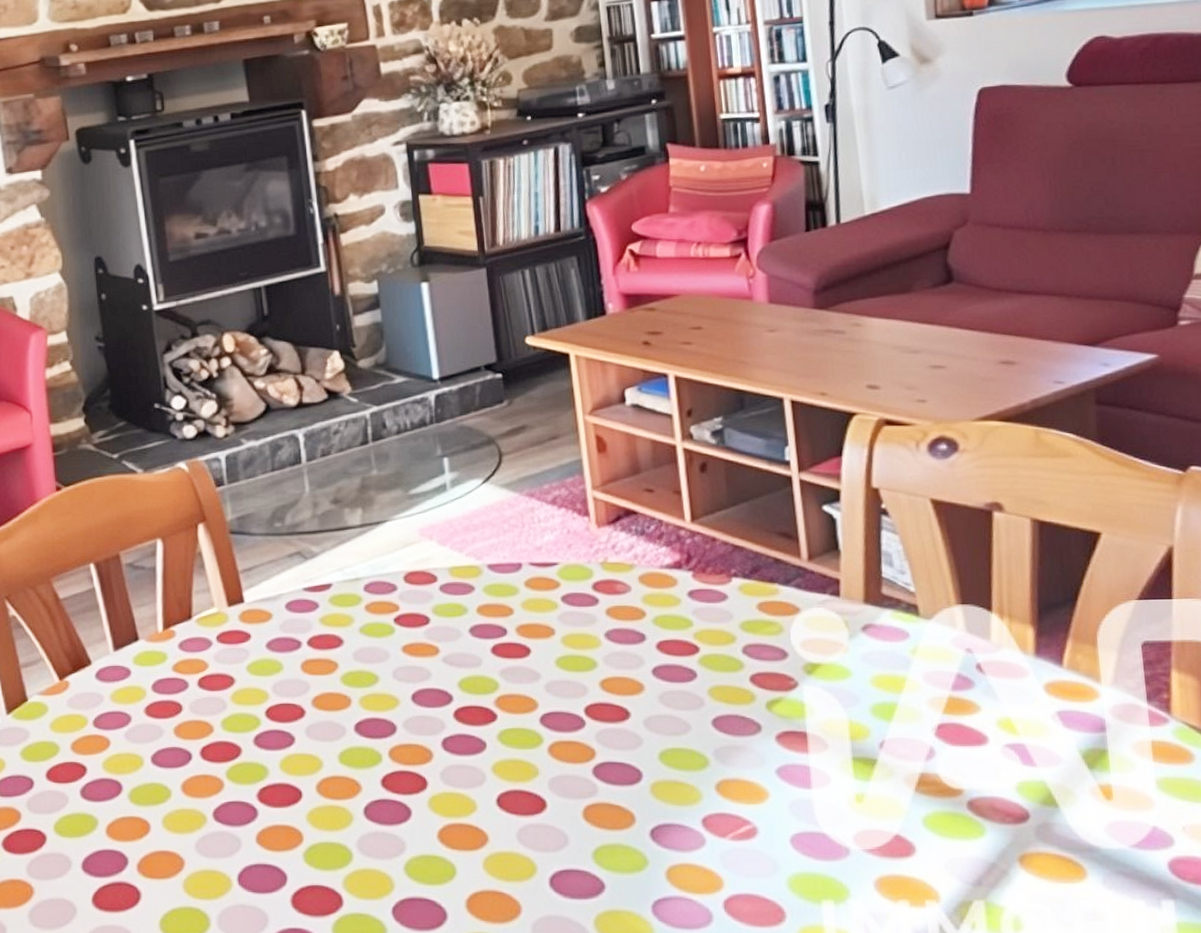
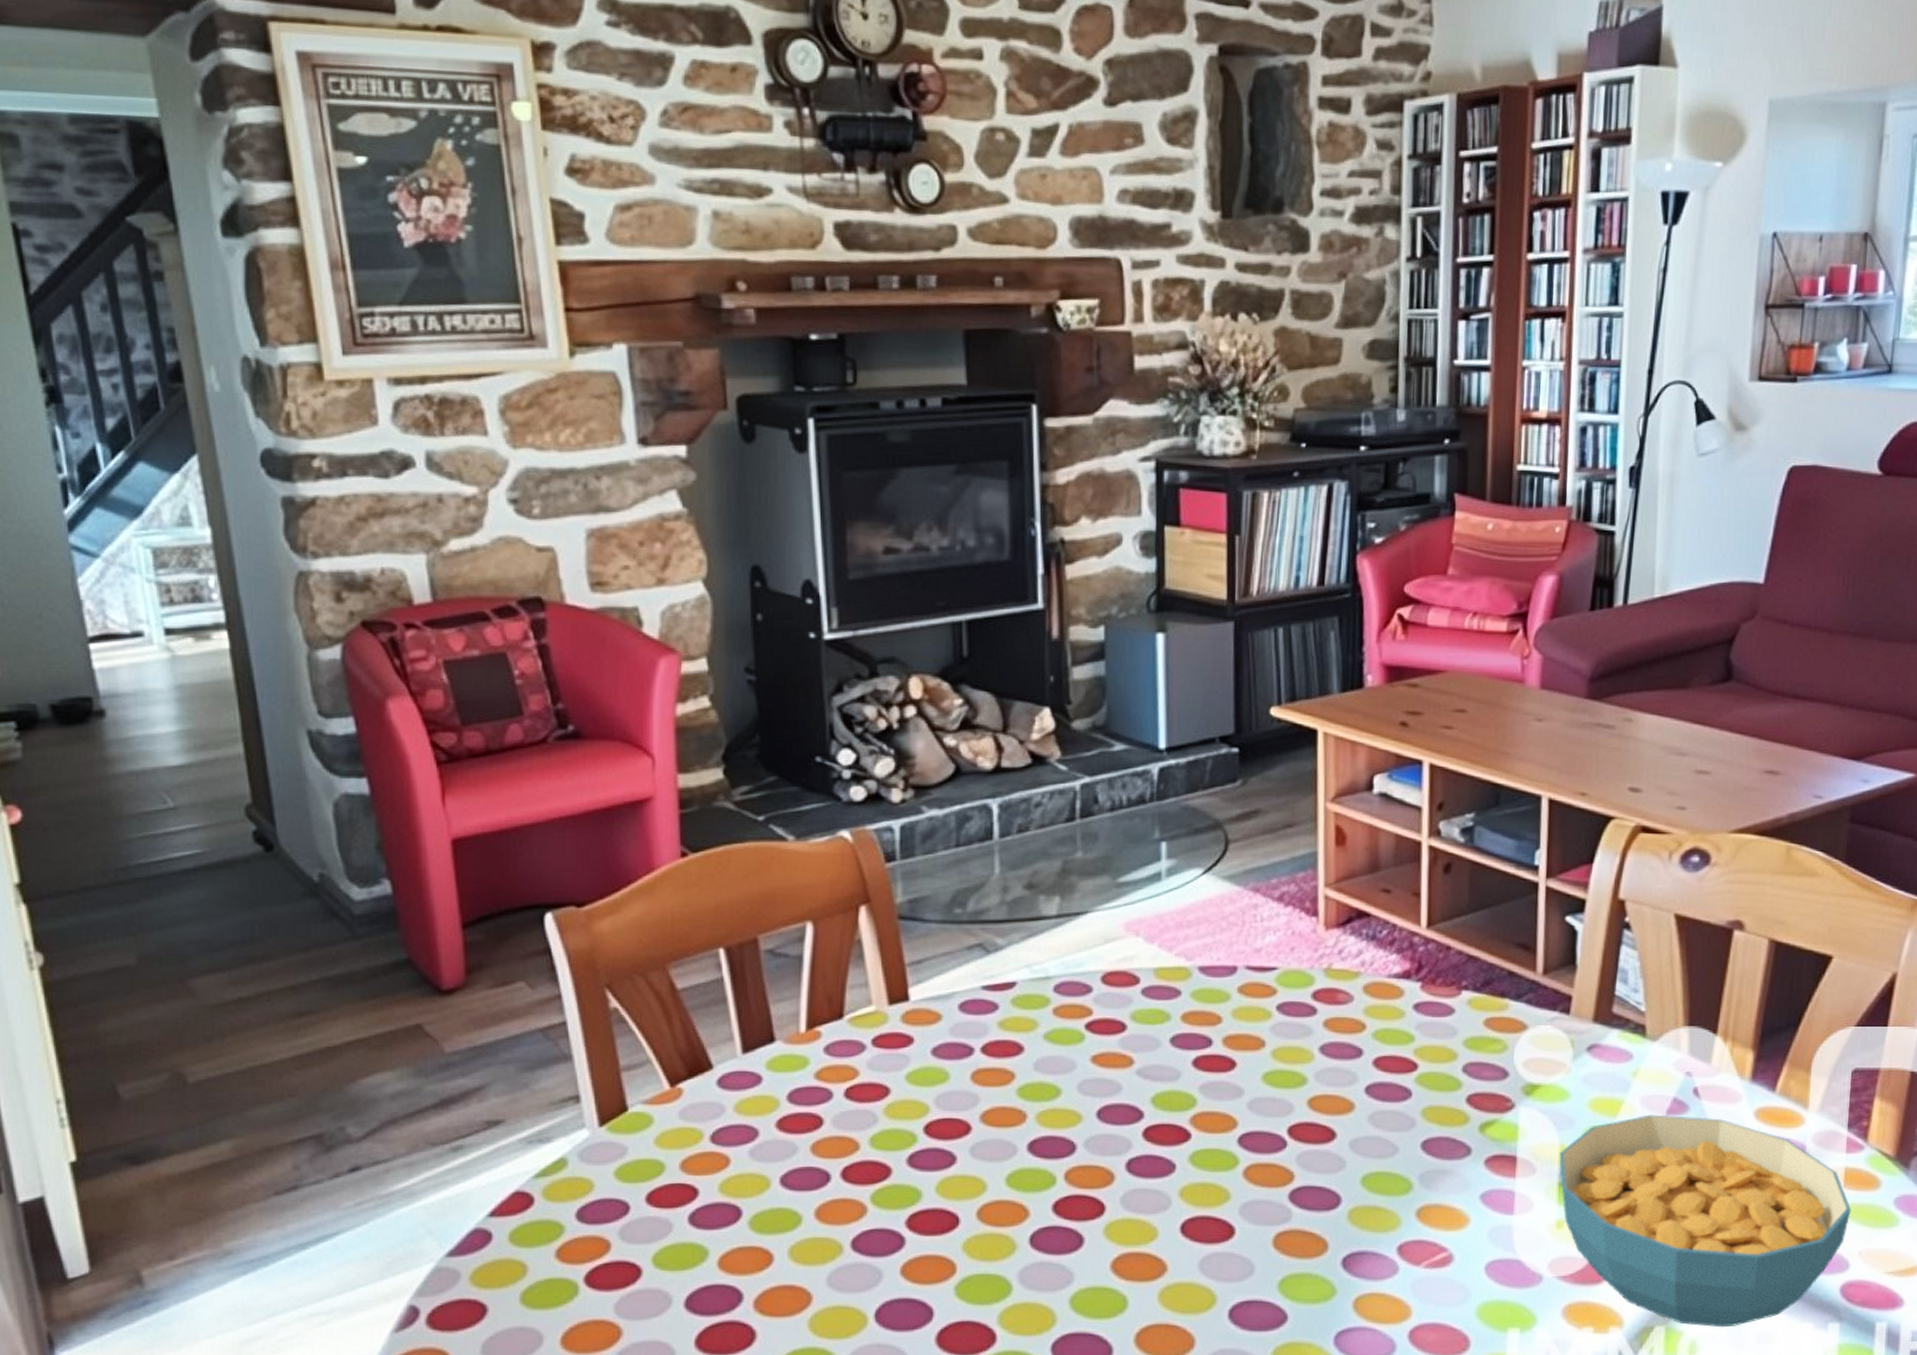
cereal bowl: none [849,690,1167,903] -> present [1559,1114,1852,1328]

